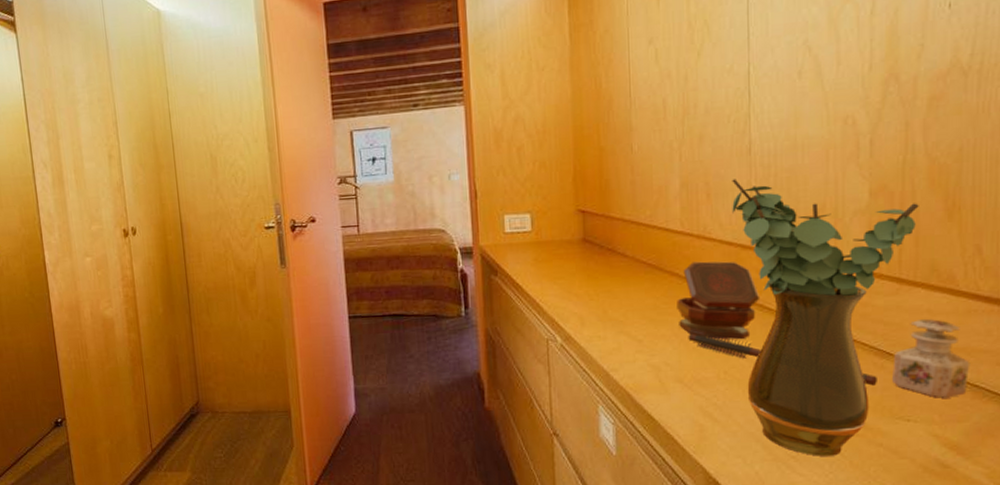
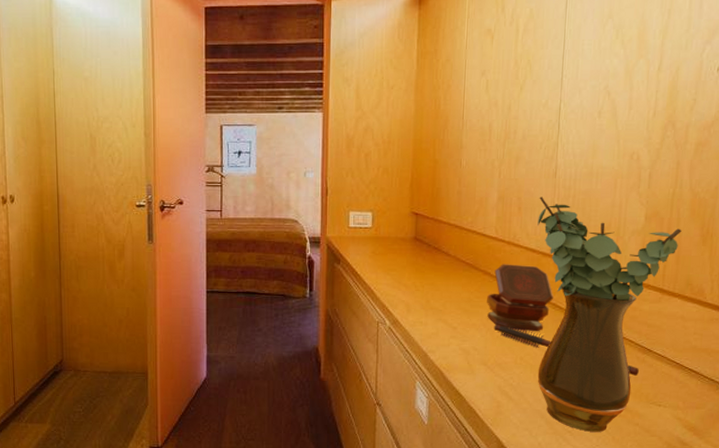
perfume bottle: present [892,318,971,398] -> none [650,323,710,389]

